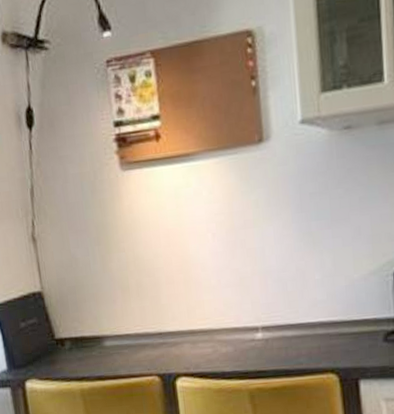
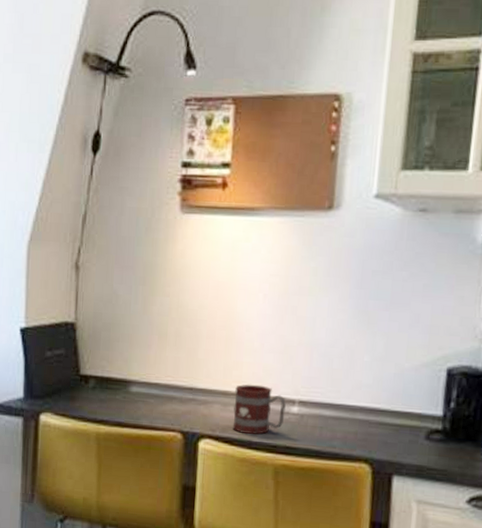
mug: none [201,318,251,366] -> present [232,384,286,435]

